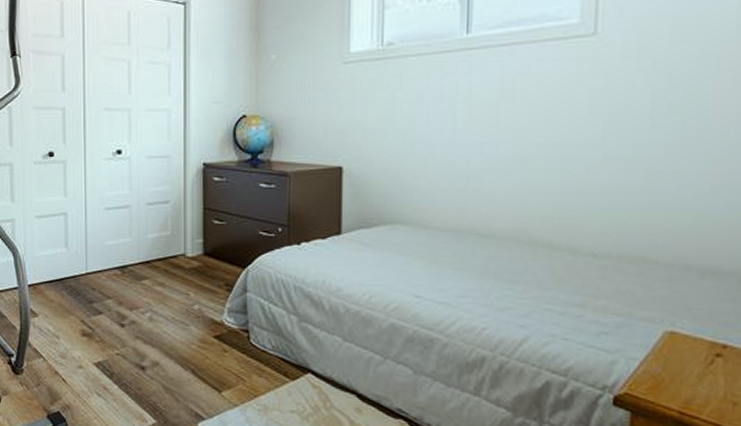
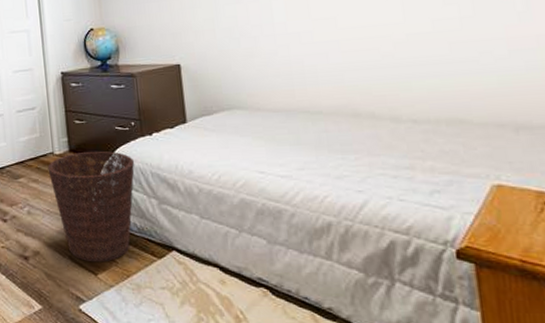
basket: none [177,256,277,379] -> present [47,150,135,262]

